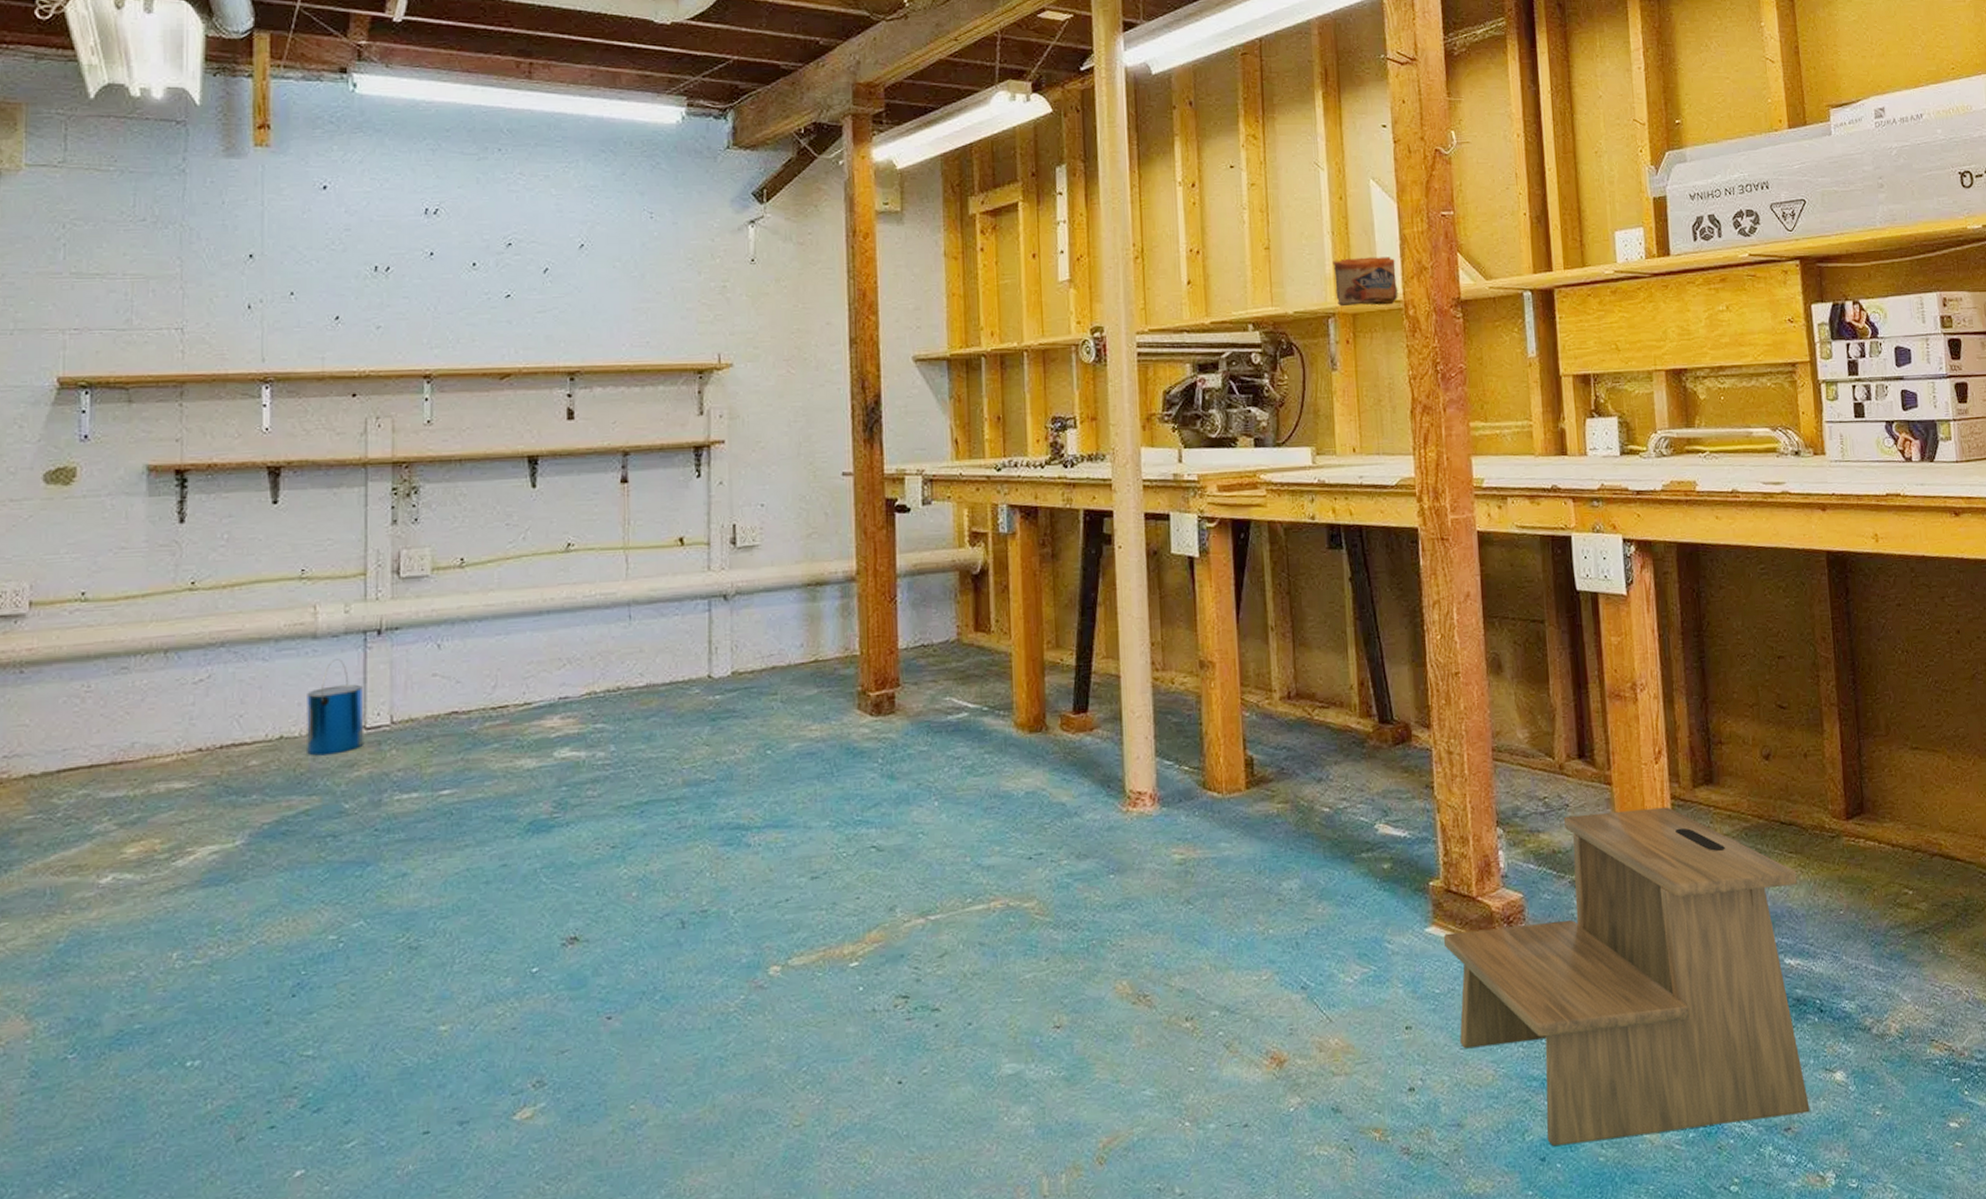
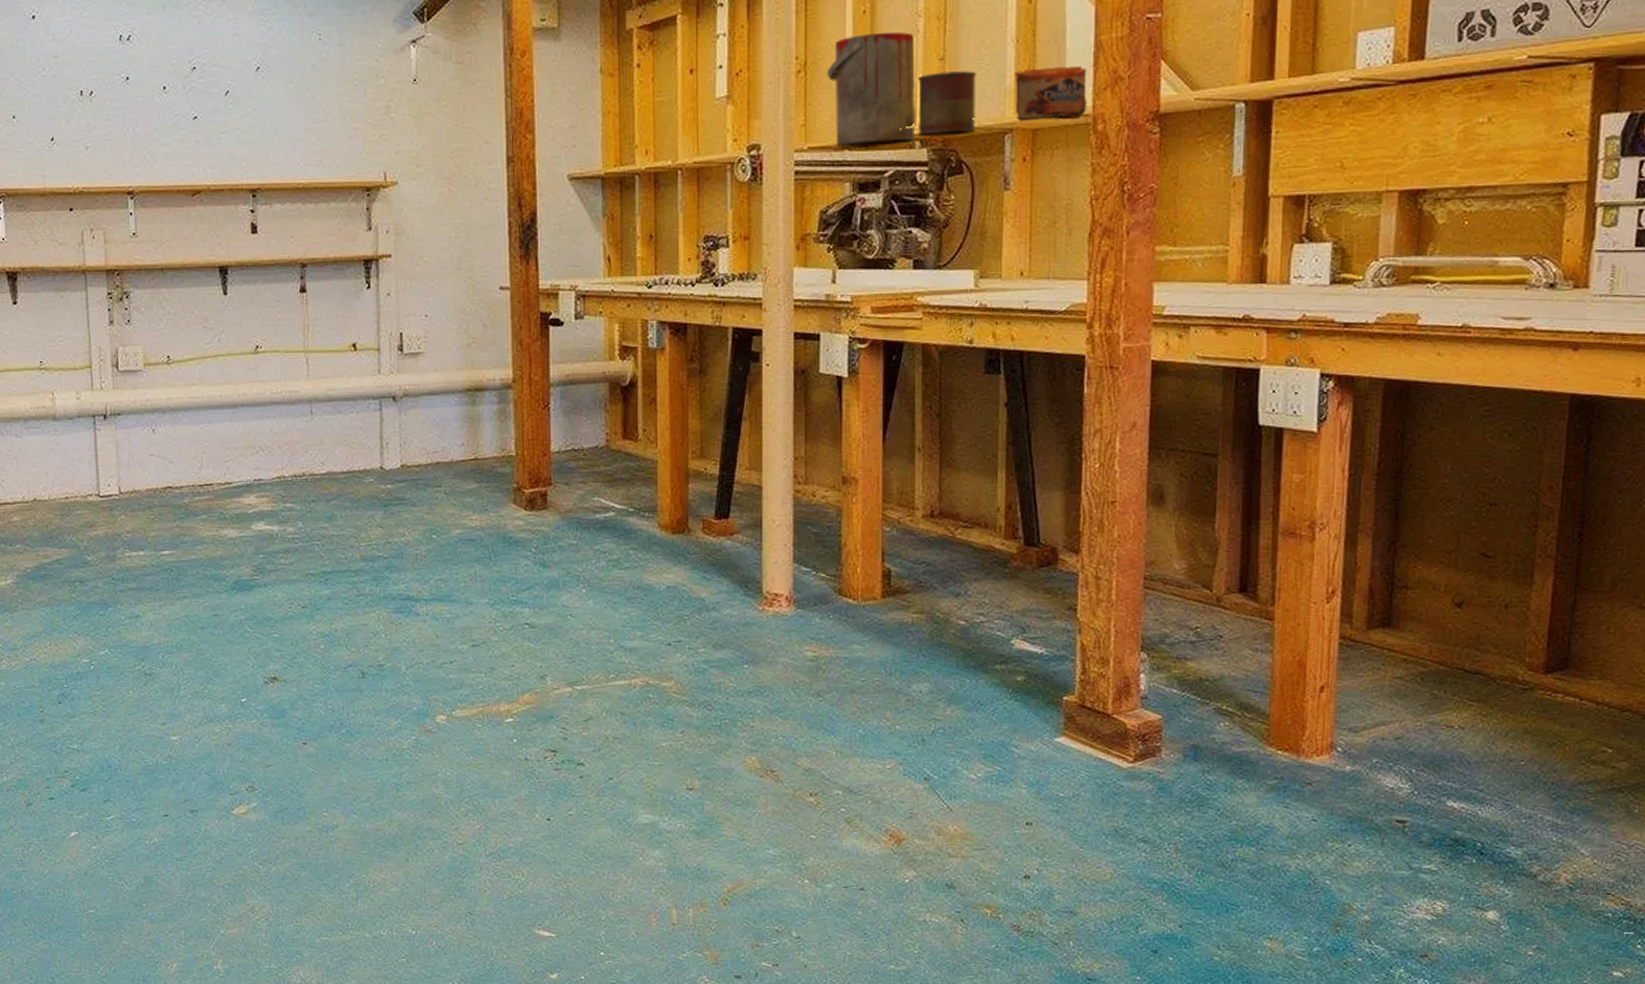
bucket: present [307,659,364,756] -> none [52,438,100,516]
paint can: none [1163,222,1247,331] -> present [827,32,915,148]
paint can: none [1247,259,1303,321] -> present [917,71,977,138]
step stool: present [1443,807,1810,1147] -> none [1072,646,1476,944]

